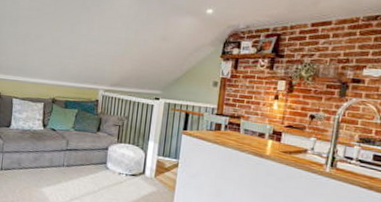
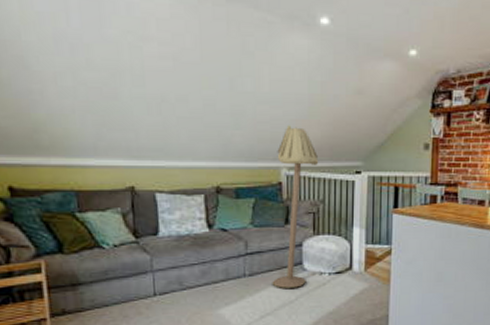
floor lamp: none [82,59,128,182] -> present [272,125,319,288]

